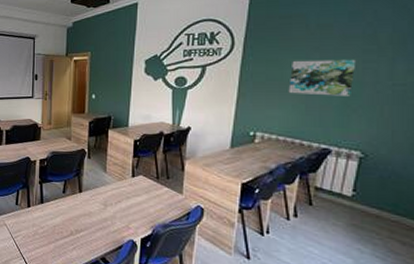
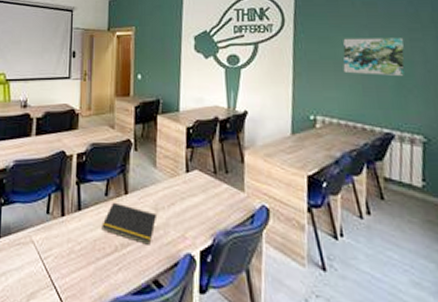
notepad: none [60,198,105,232] -> present [102,202,156,245]

